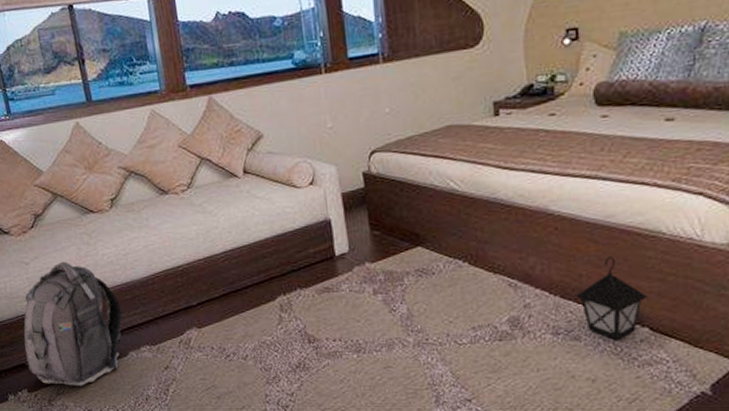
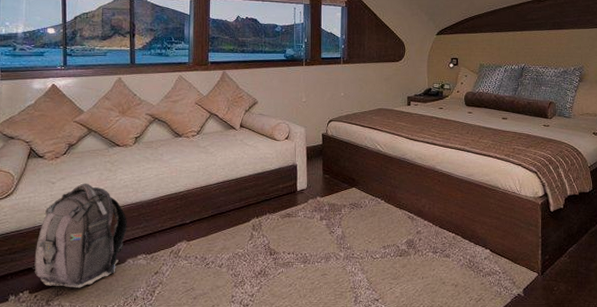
lantern: present [575,256,648,340] -> none [448,201,490,258]

